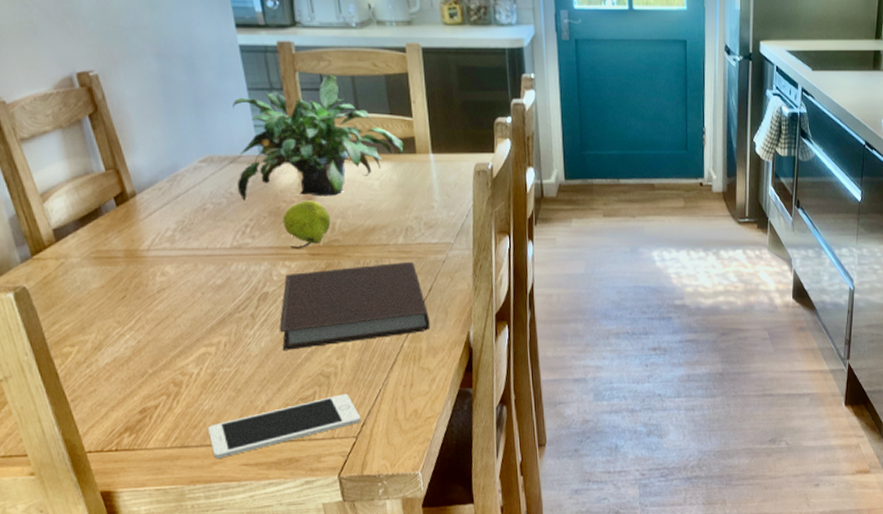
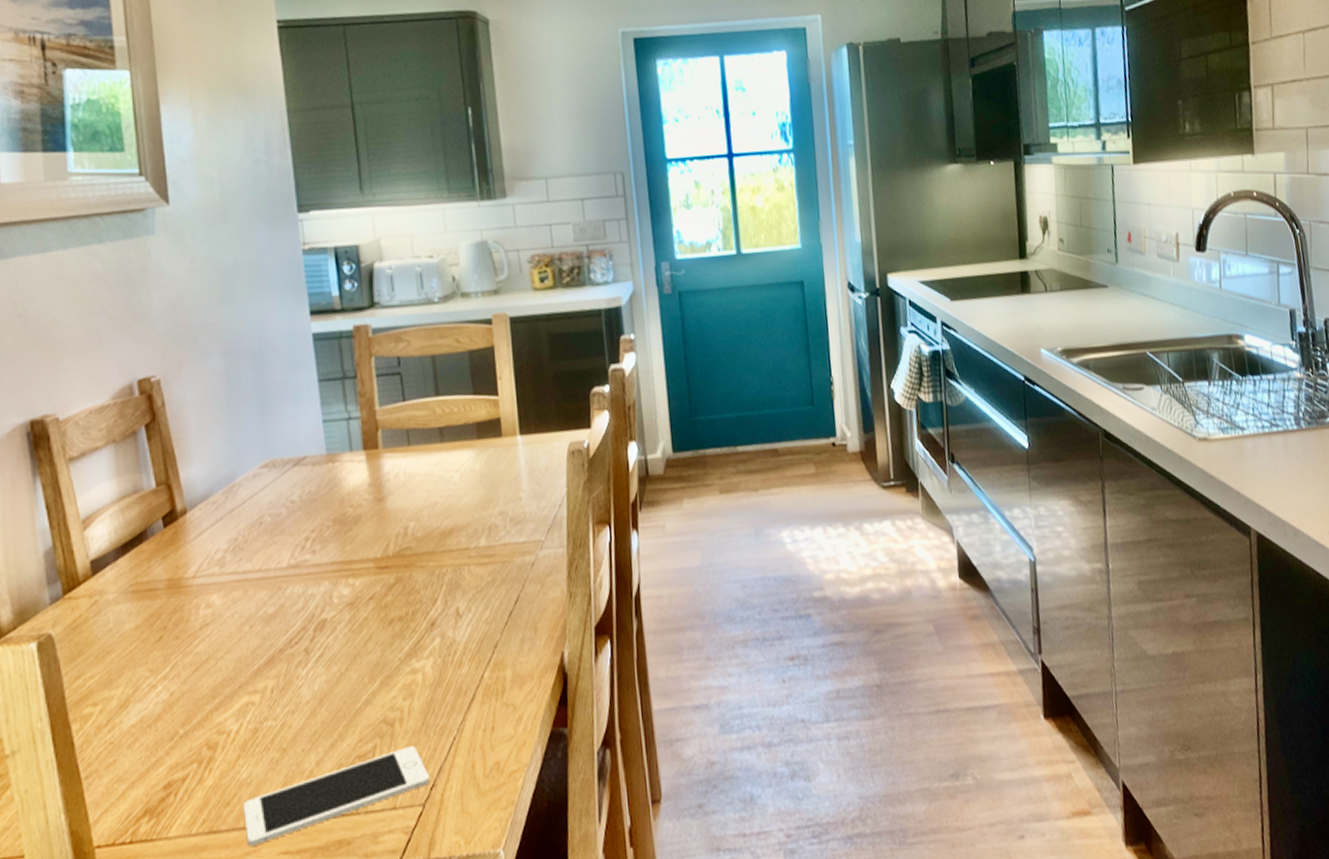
potted plant: present [232,75,404,202] -> none [299,356,488,510]
notebook: present [279,261,430,350] -> none [336,567,516,693]
fruit: present [283,200,331,250] -> none [348,502,403,563]

